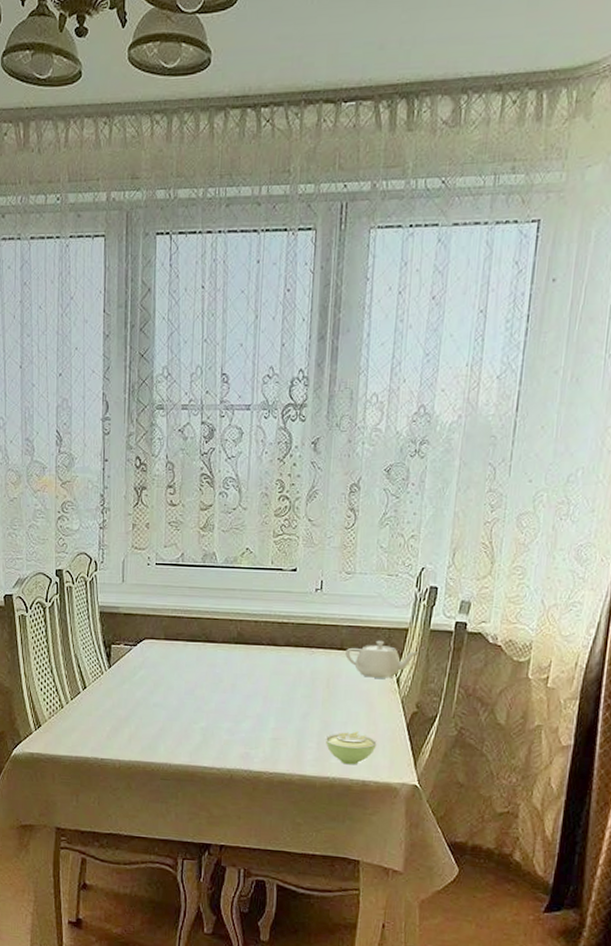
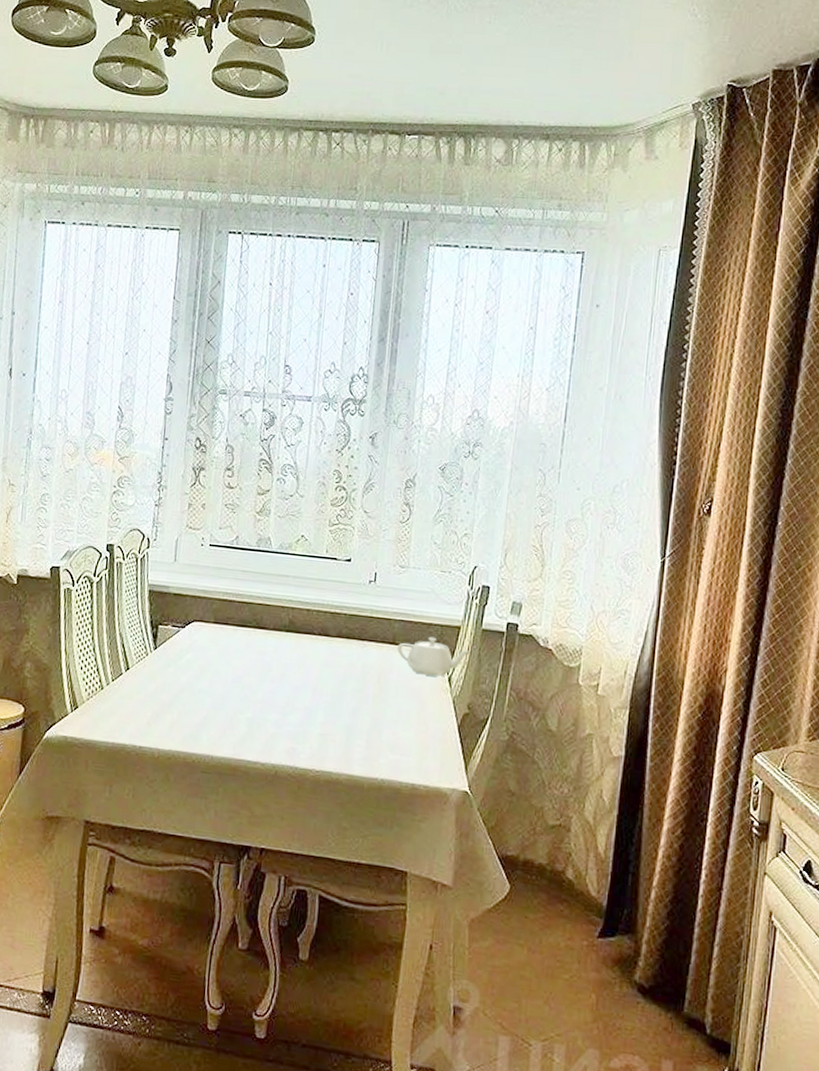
sugar bowl: present [325,731,377,765] -> none [374,730,427,767]

